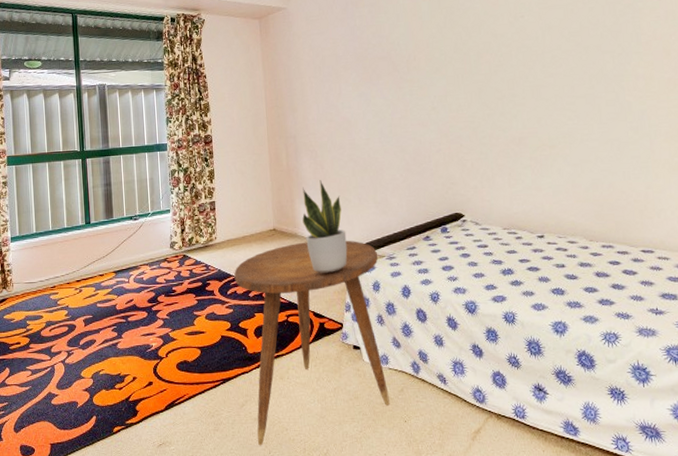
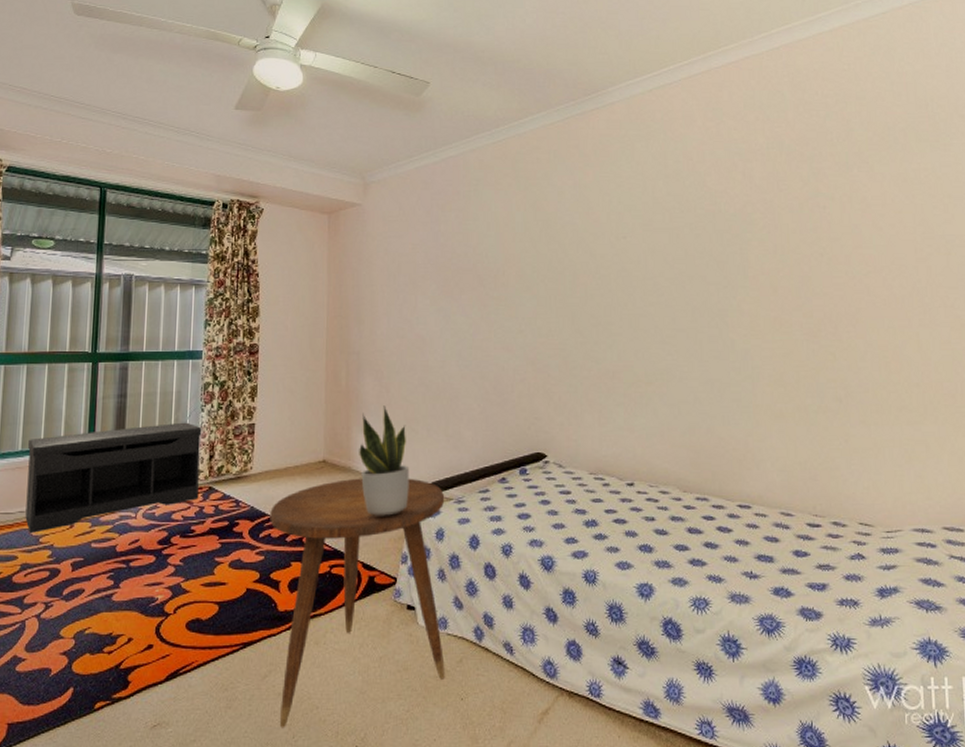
bench: none [40,203,176,297] -> present [25,422,202,533]

